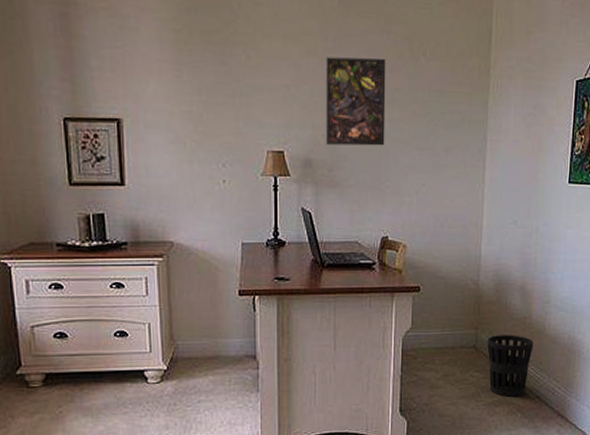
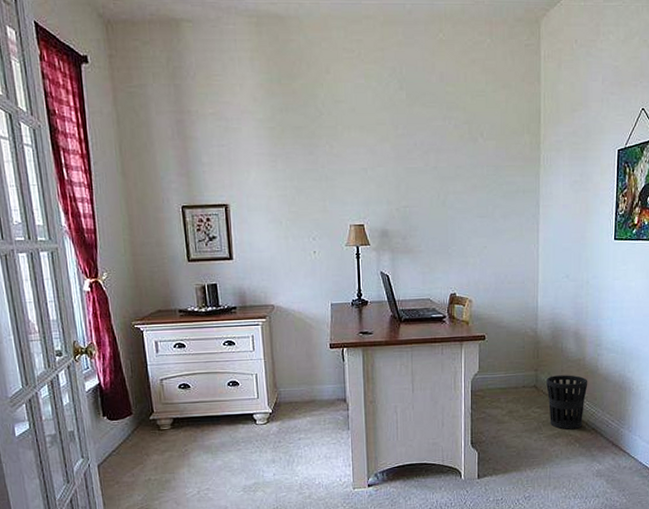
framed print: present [325,57,386,146] -> none [397,140,450,217]

